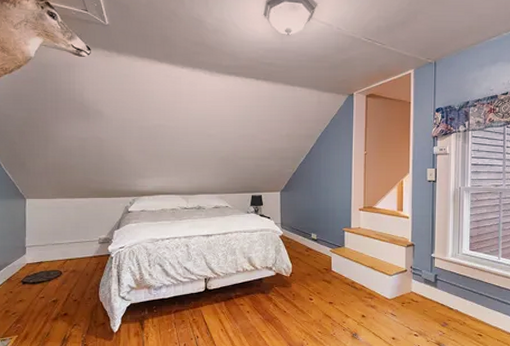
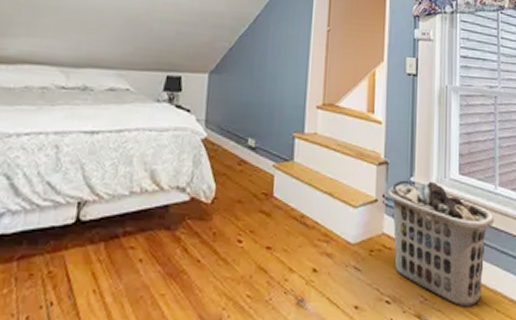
clothes hamper: none [414,256,498,338] -> present [387,180,495,308]

